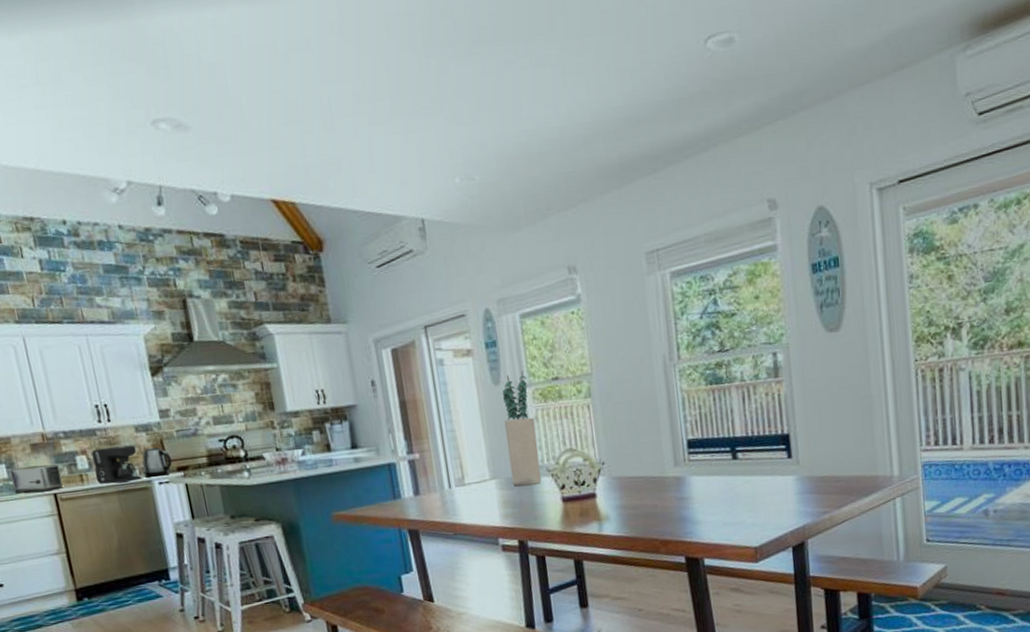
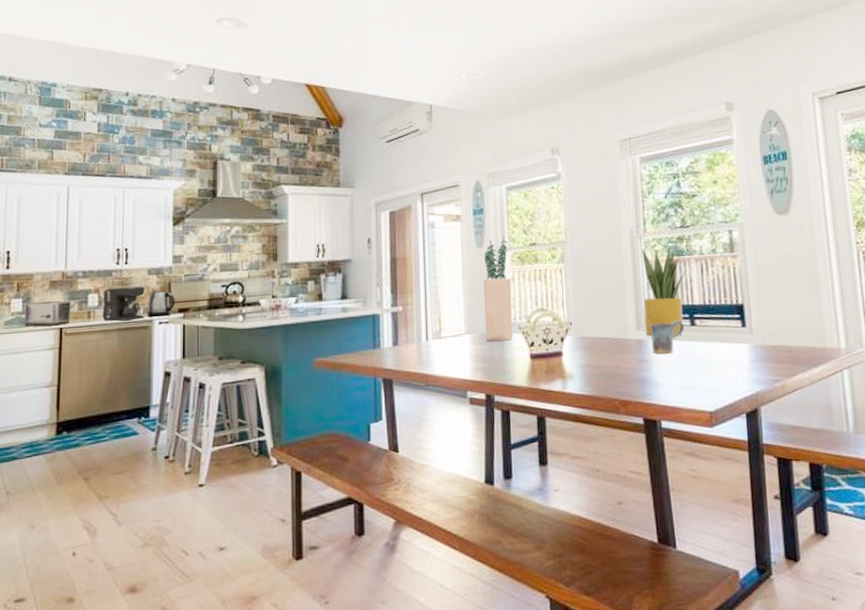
planter: none [676,372,727,473] -> present [642,245,687,336]
mug: none [687,454,726,491] -> present [648,320,684,354]

